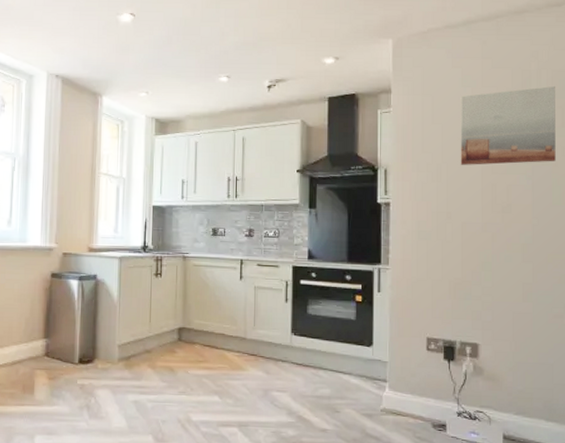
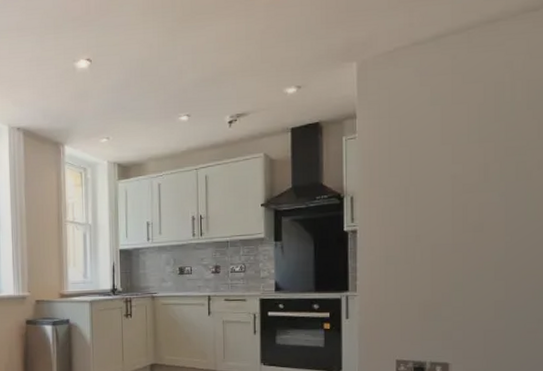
wall art: present [460,86,556,165] -> none [429,97,531,187]

